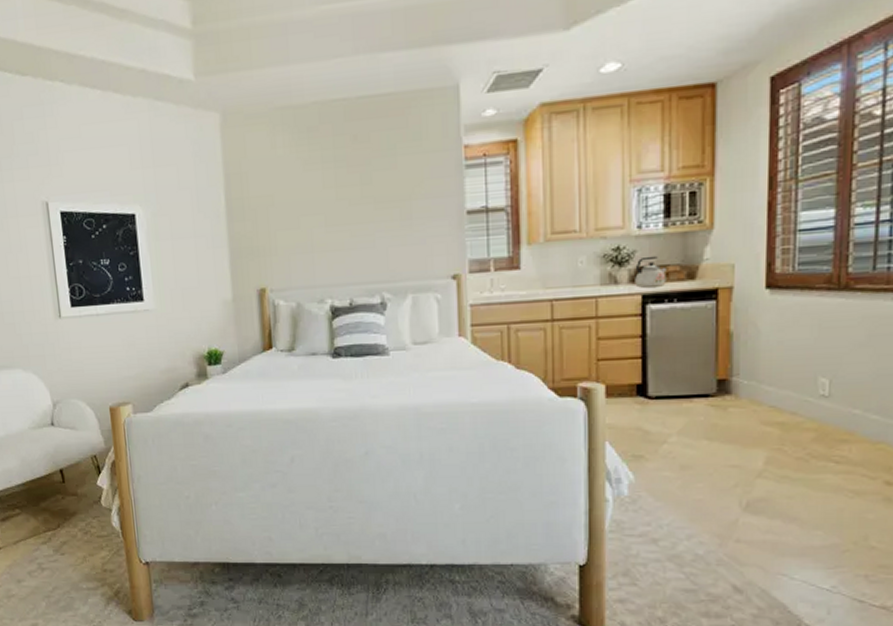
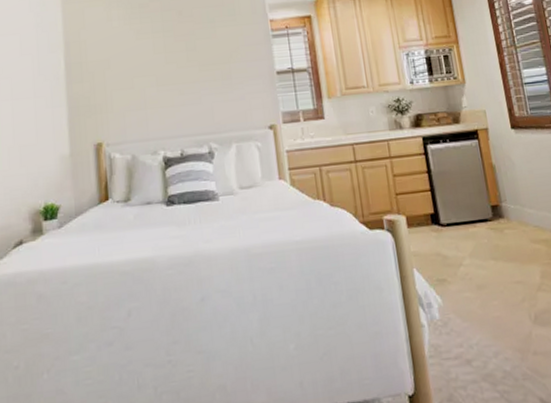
kettle: present [635,255,666,289] -> none [414,105,439,132]

